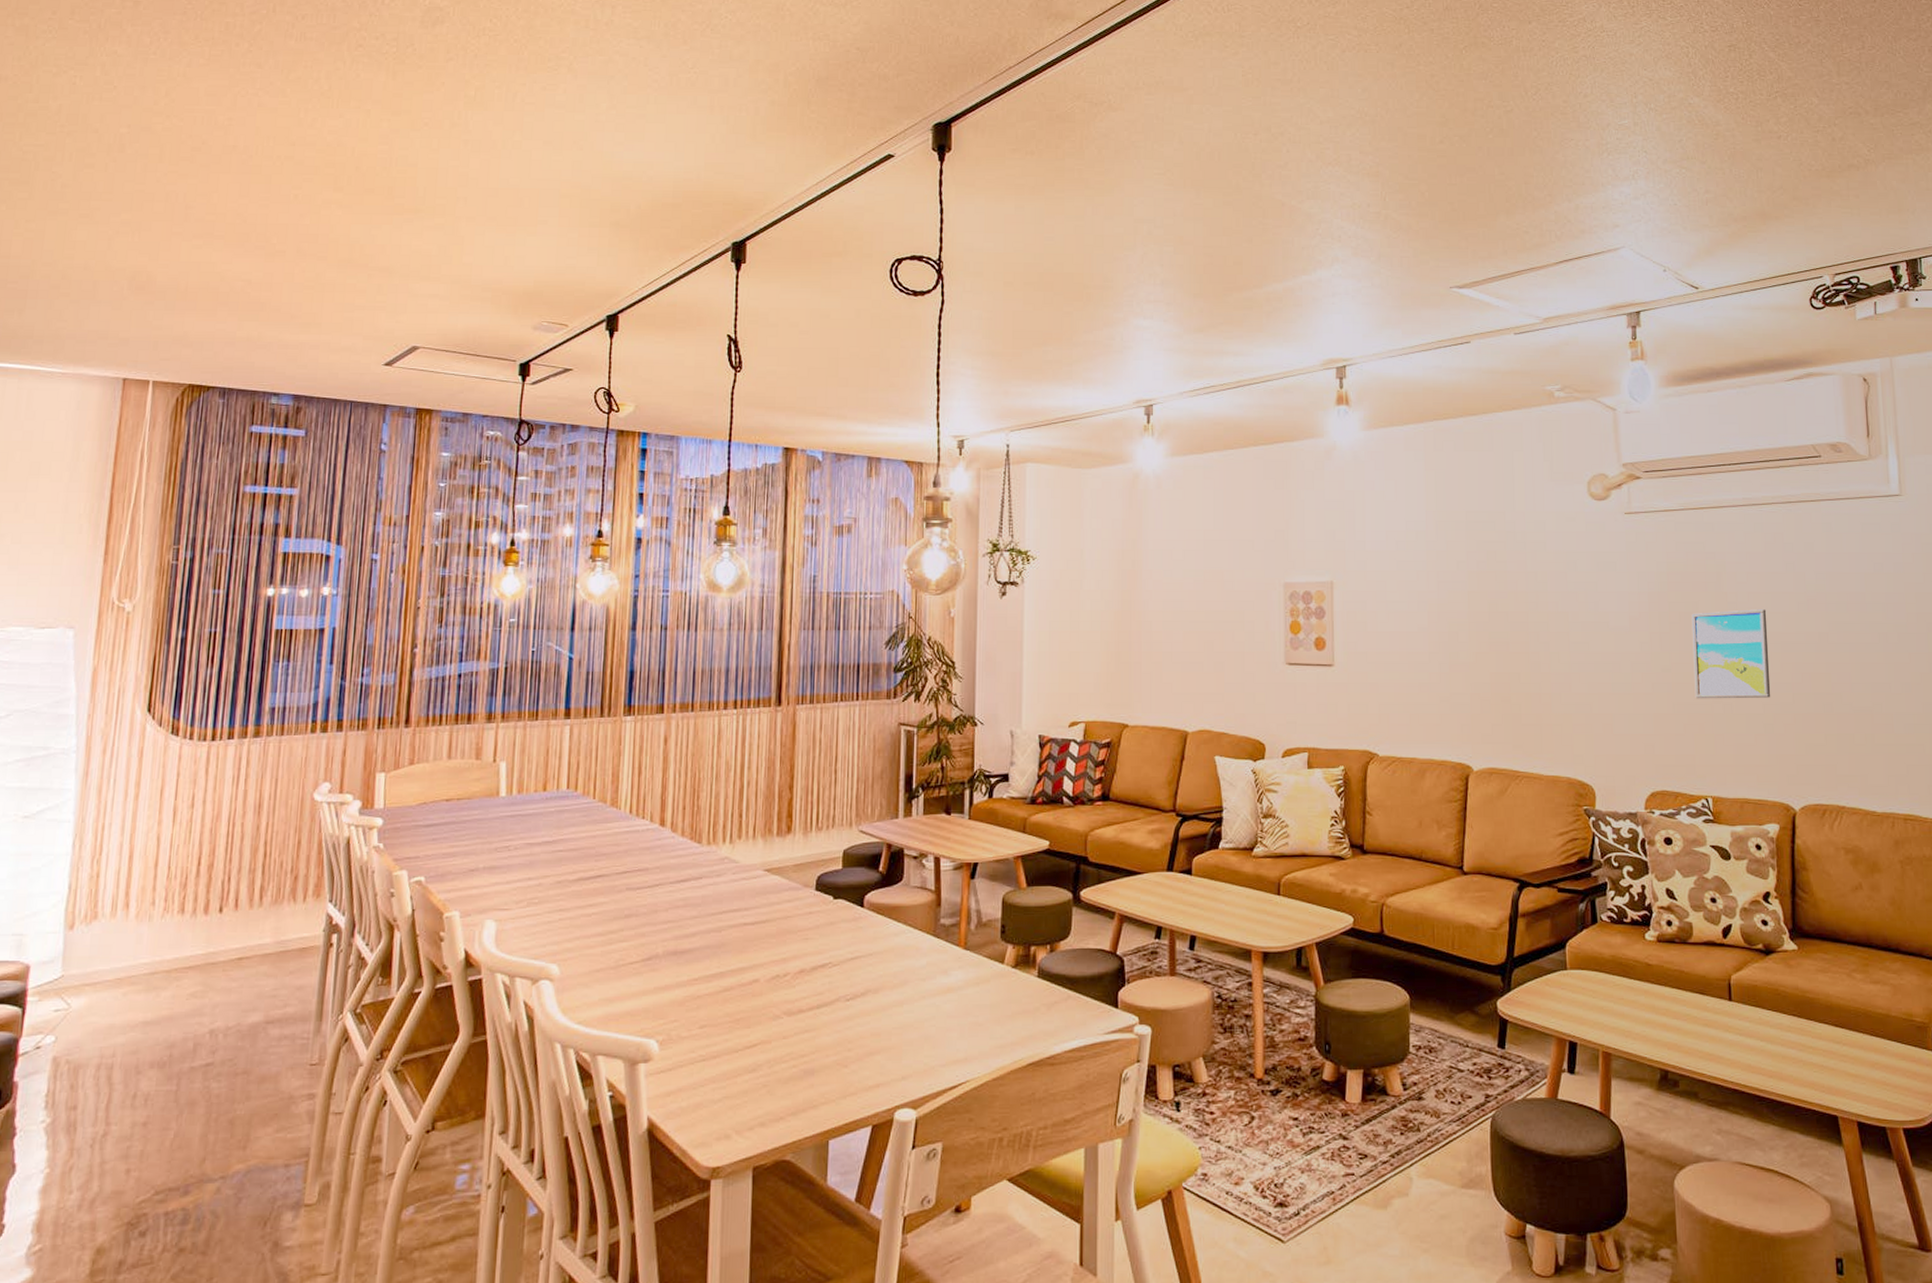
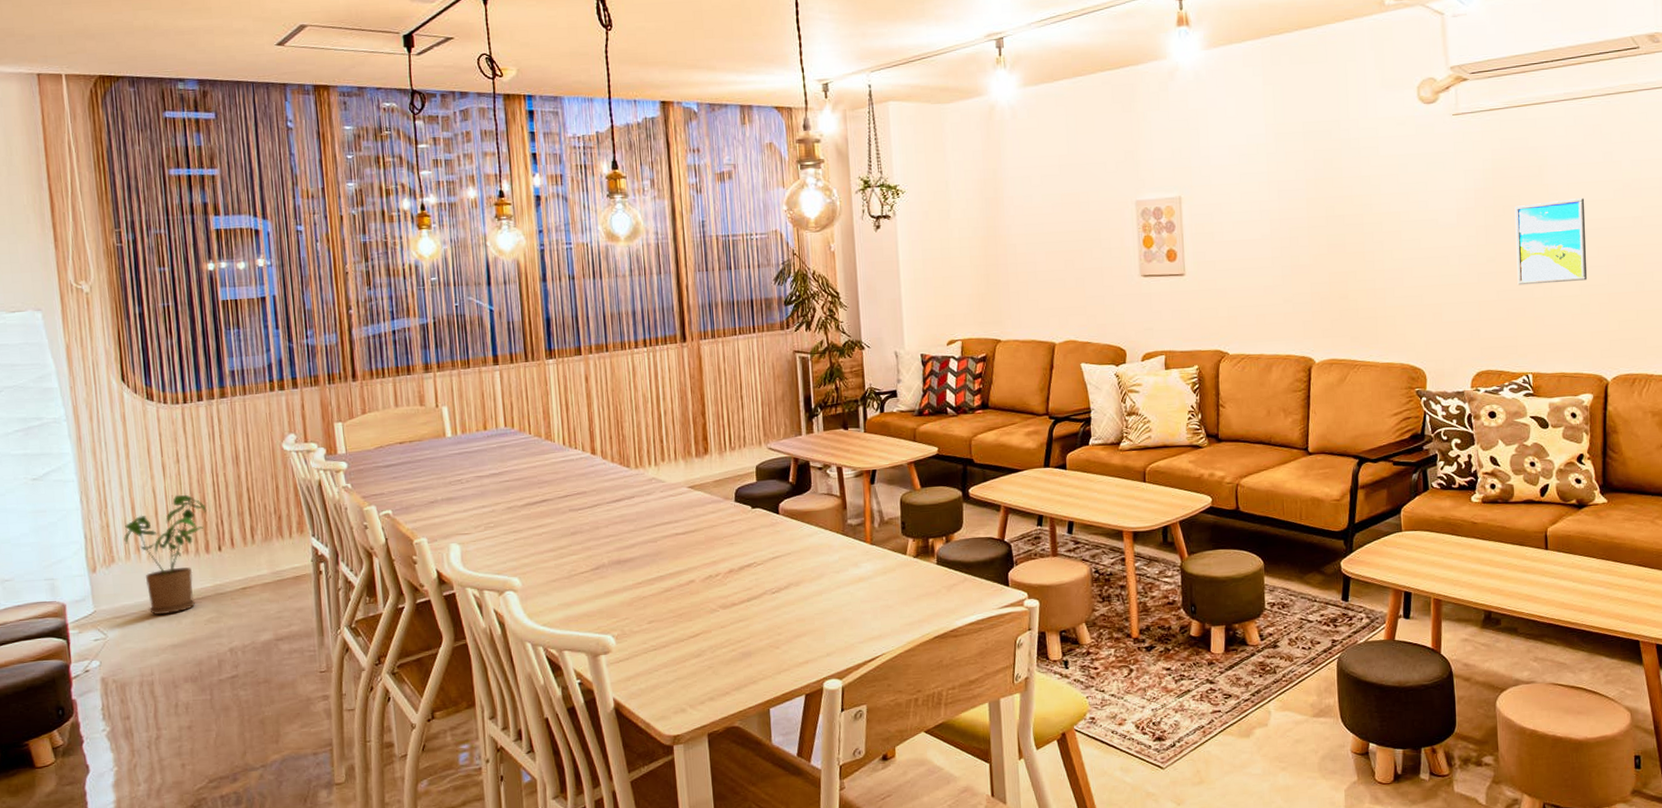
house plant: none [113,844,215,984] -> present [124,494,207,615]

